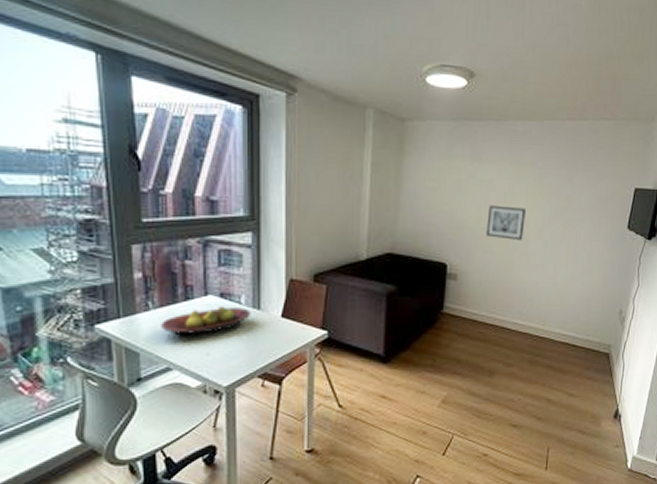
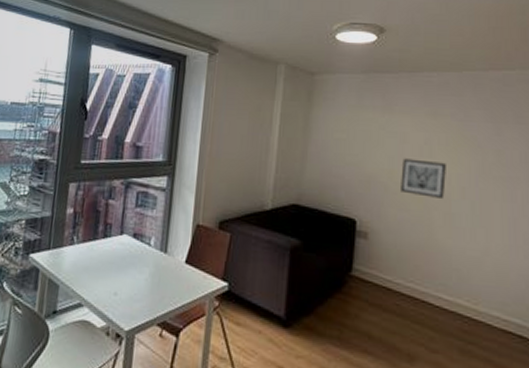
fruit bowl: present [161,306,251,338] -> none [80,246,159,275]

